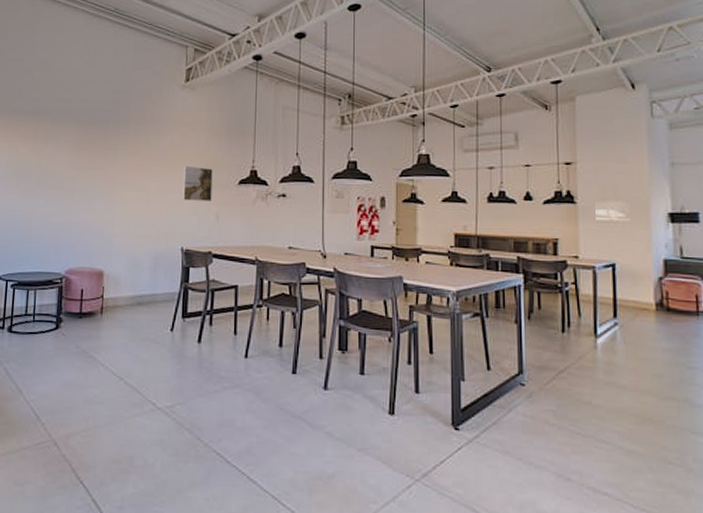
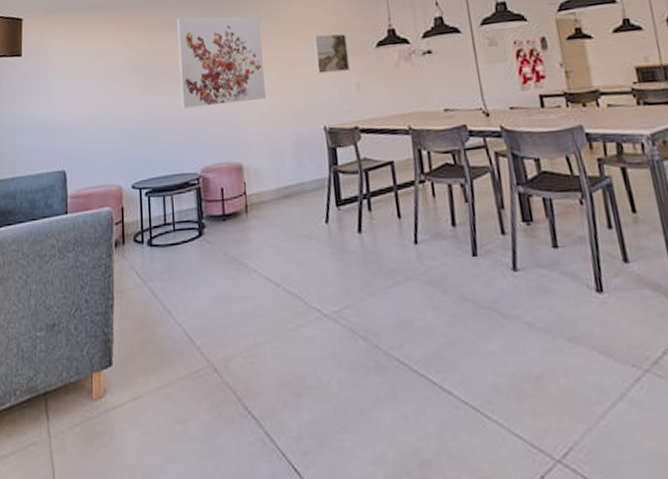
wall art: none [55,131,137,216] -> present [177,17,266,109]

